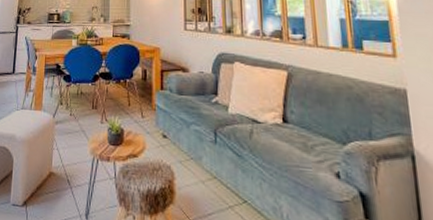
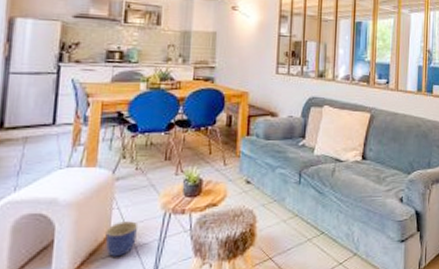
planter: none [48,161,73,194] -> present [105,221,139,257]

